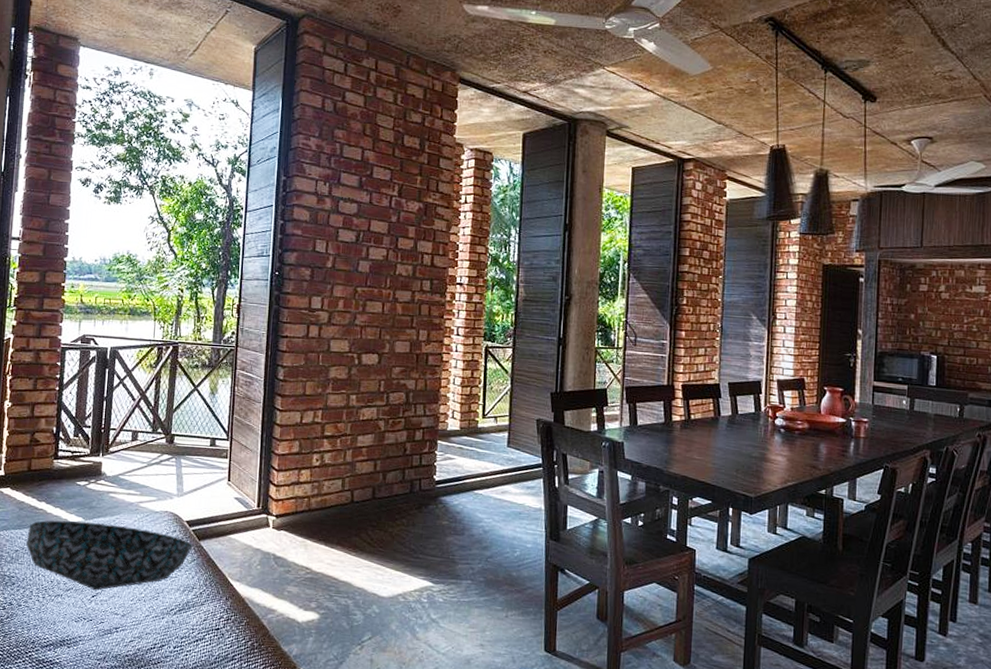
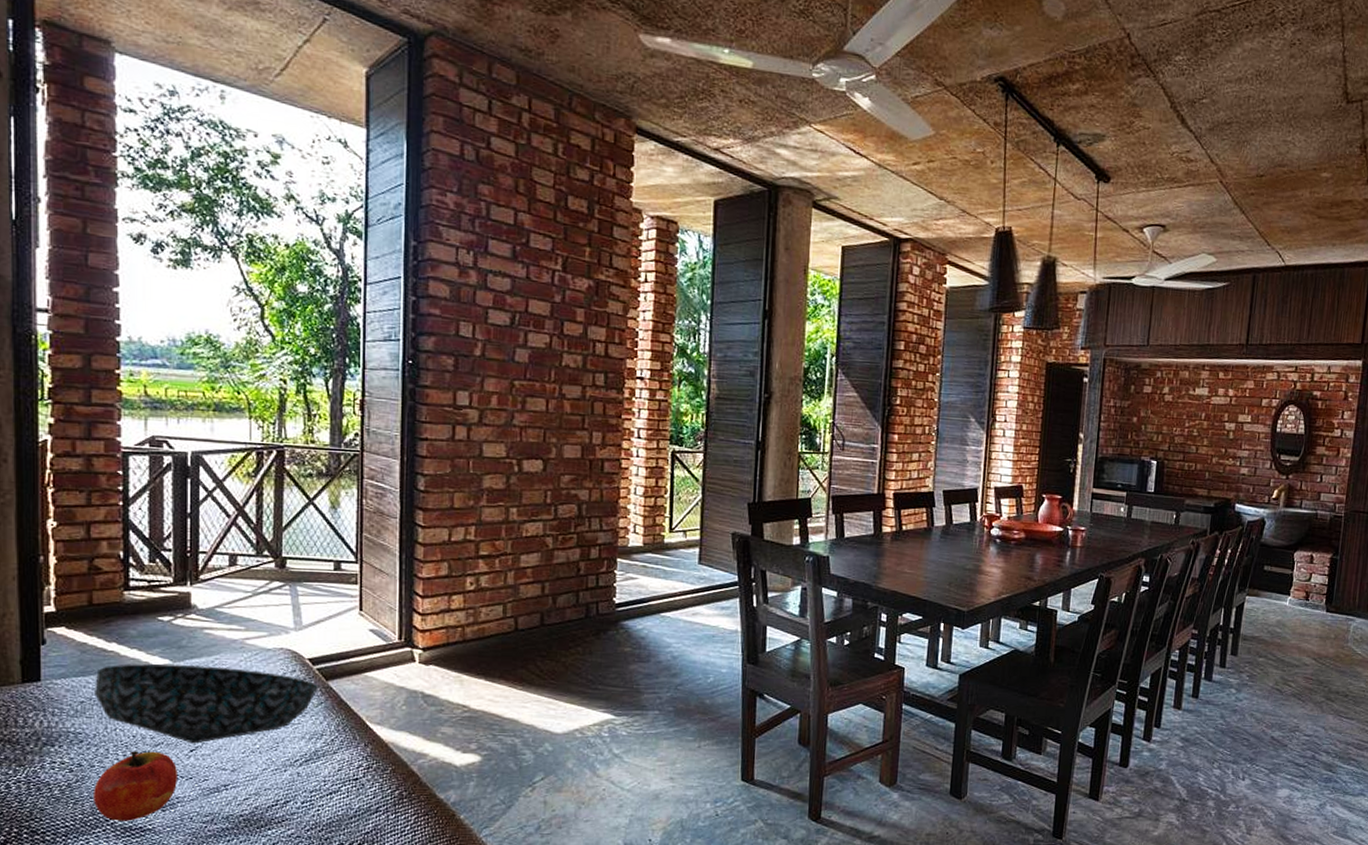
apple: none [18,594,81,655] -> present [94,751,177,821]

